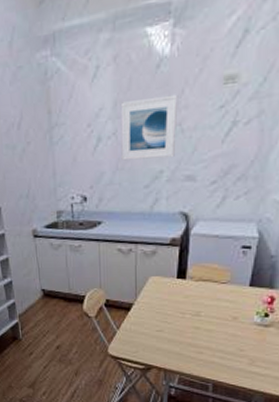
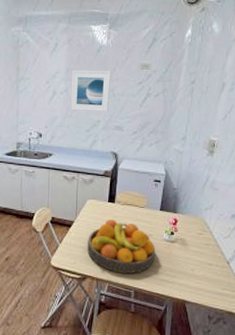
fruit bowl: none [152,299,242,364] -> present [87,218,156,273]

